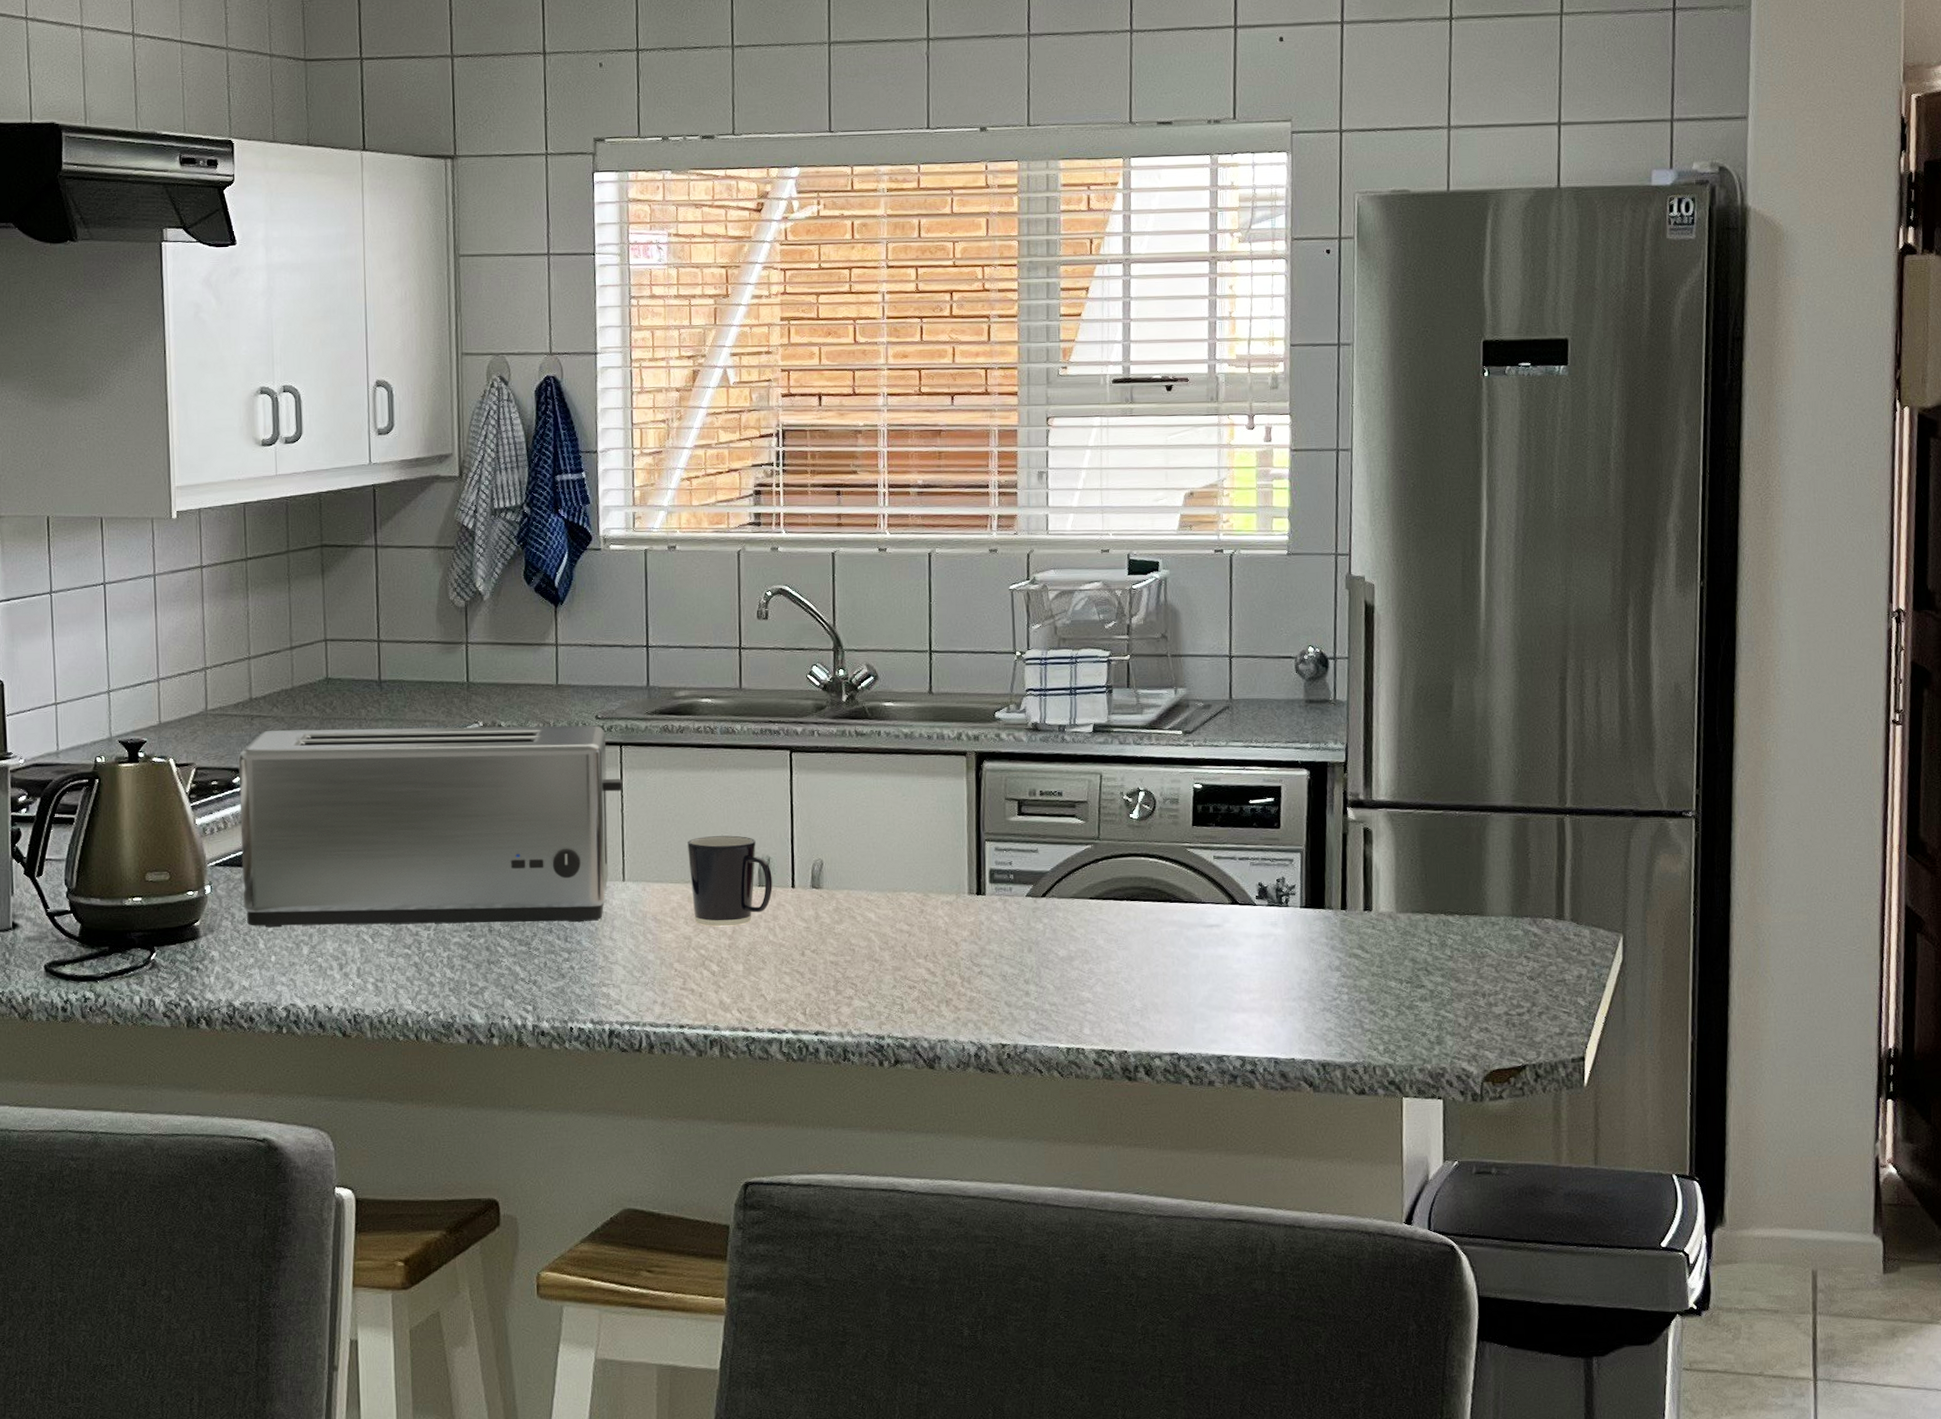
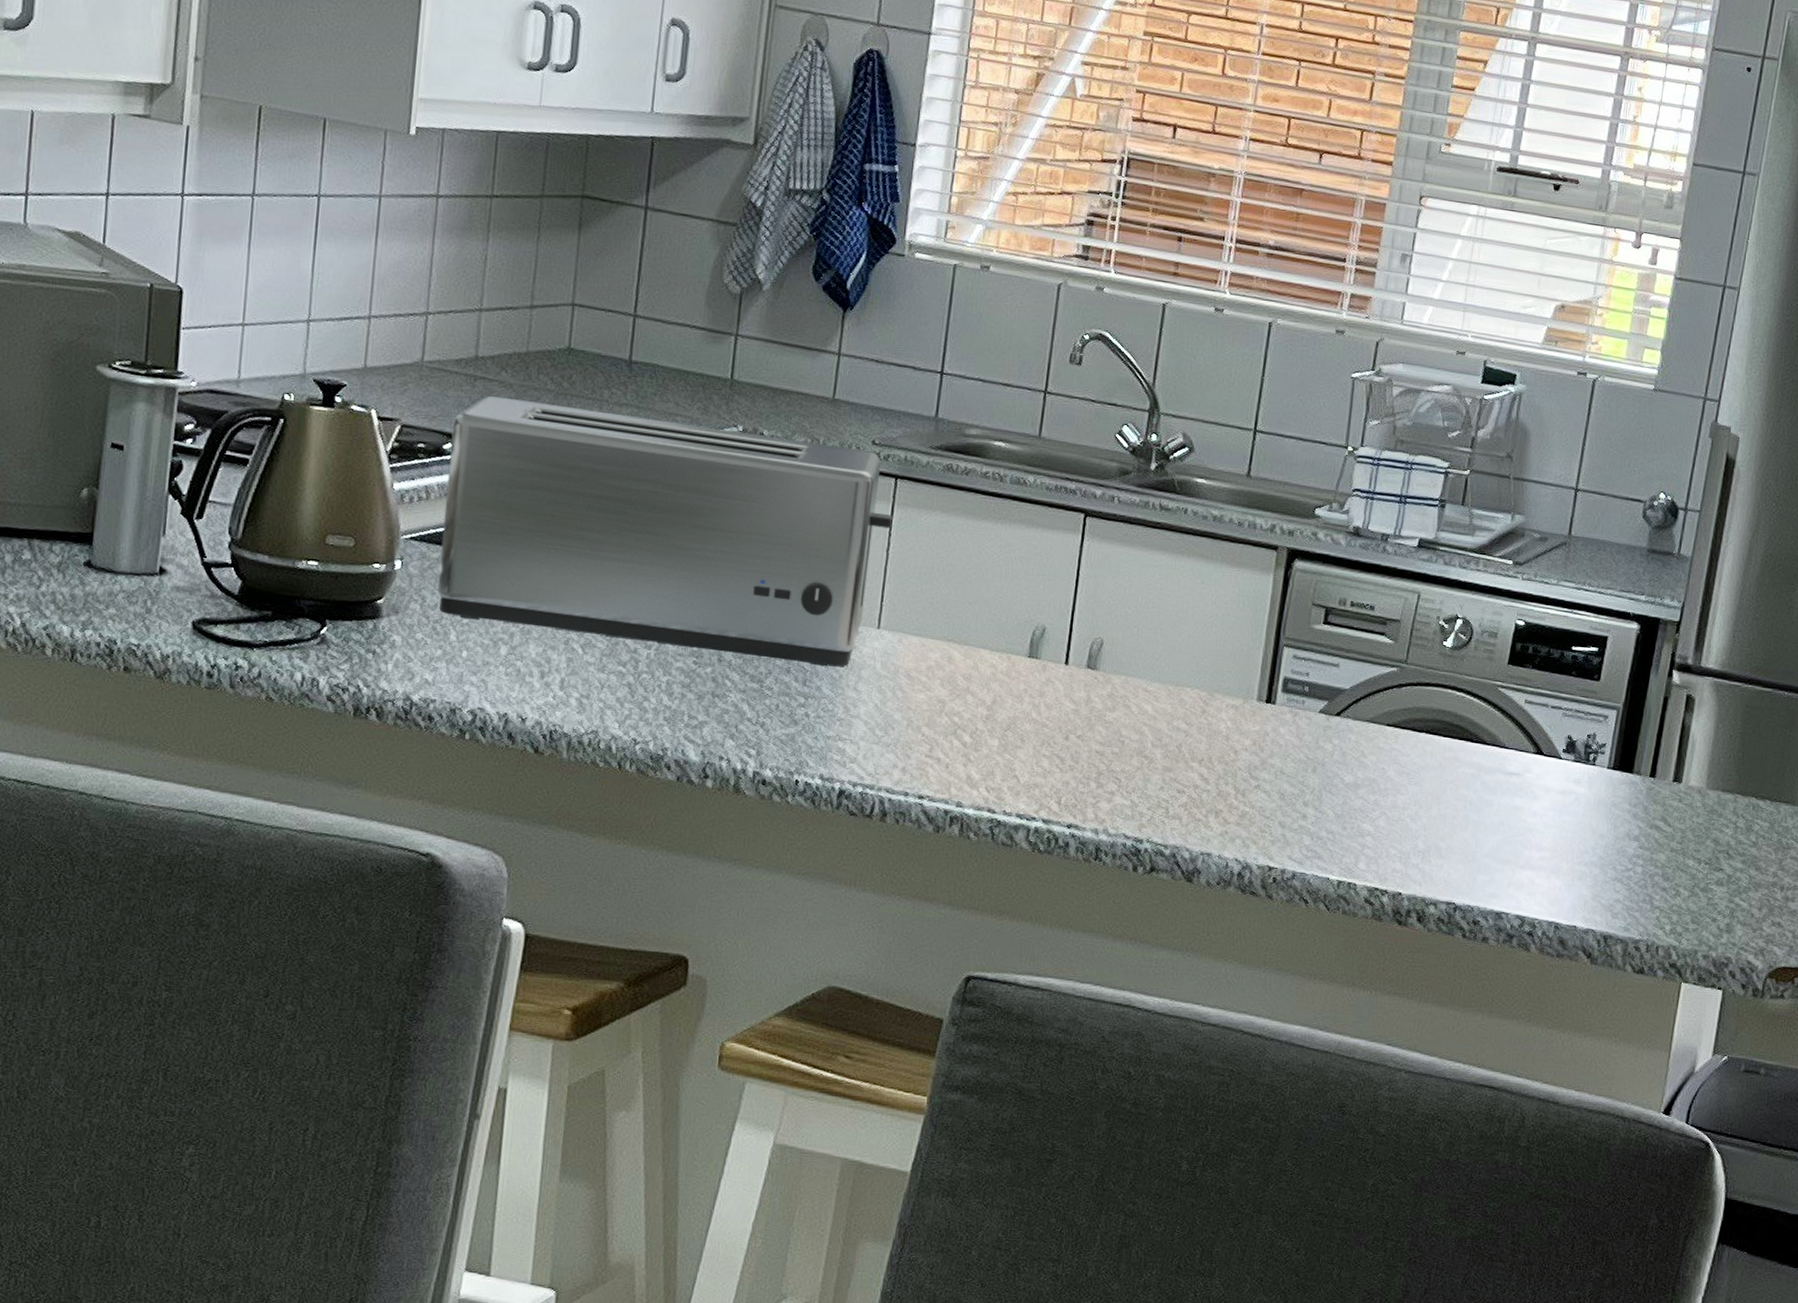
mug: present [687,835,773,927] -> none [952,593,1045,697]

